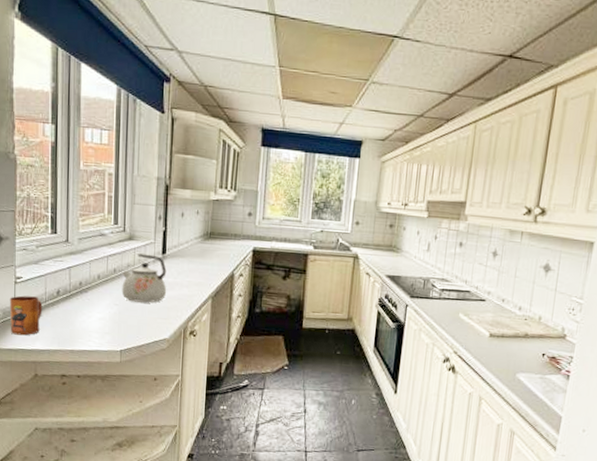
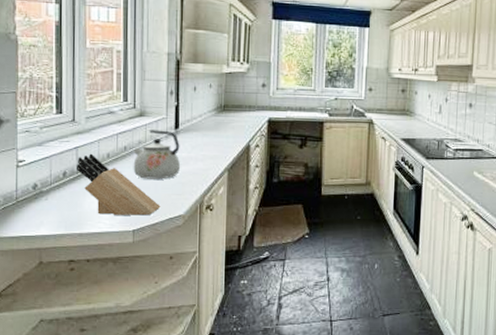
mug: present [9,295,43,336] -> none [10,179,48,222]
knife block: none [69,274,147,337] -> present [77,153,161,216]

